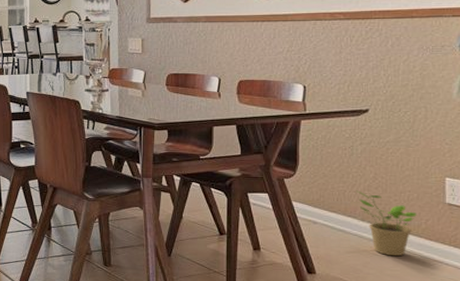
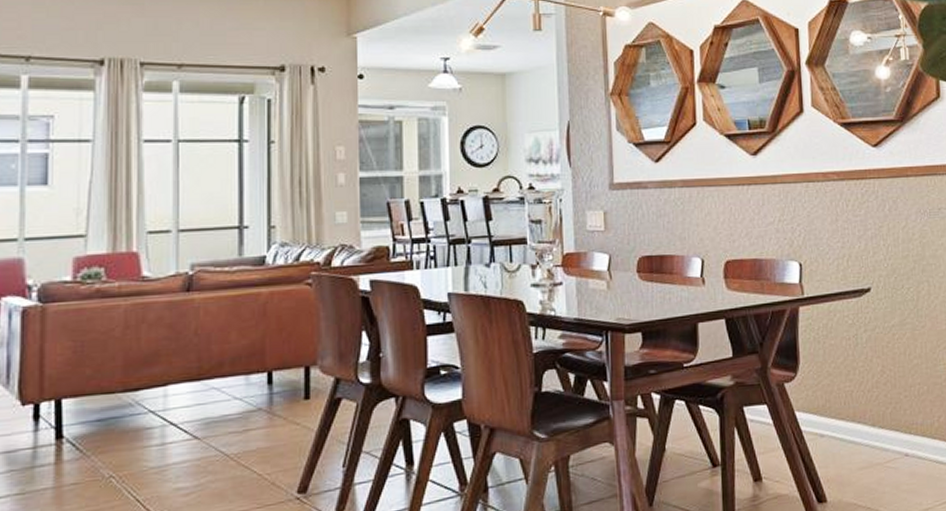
potted plant: present [357,190,417,257] -> none [865,389,929,467]

